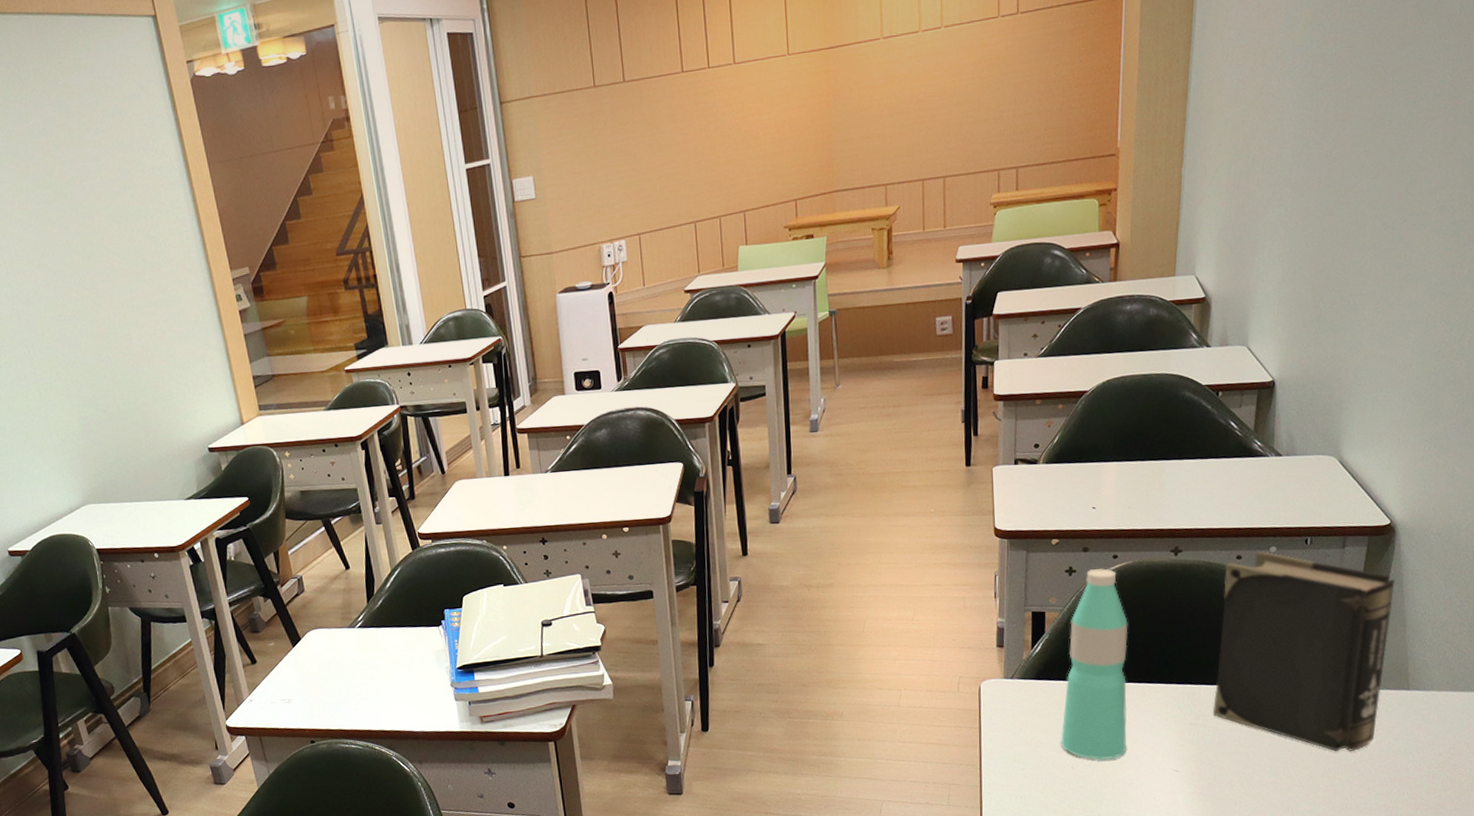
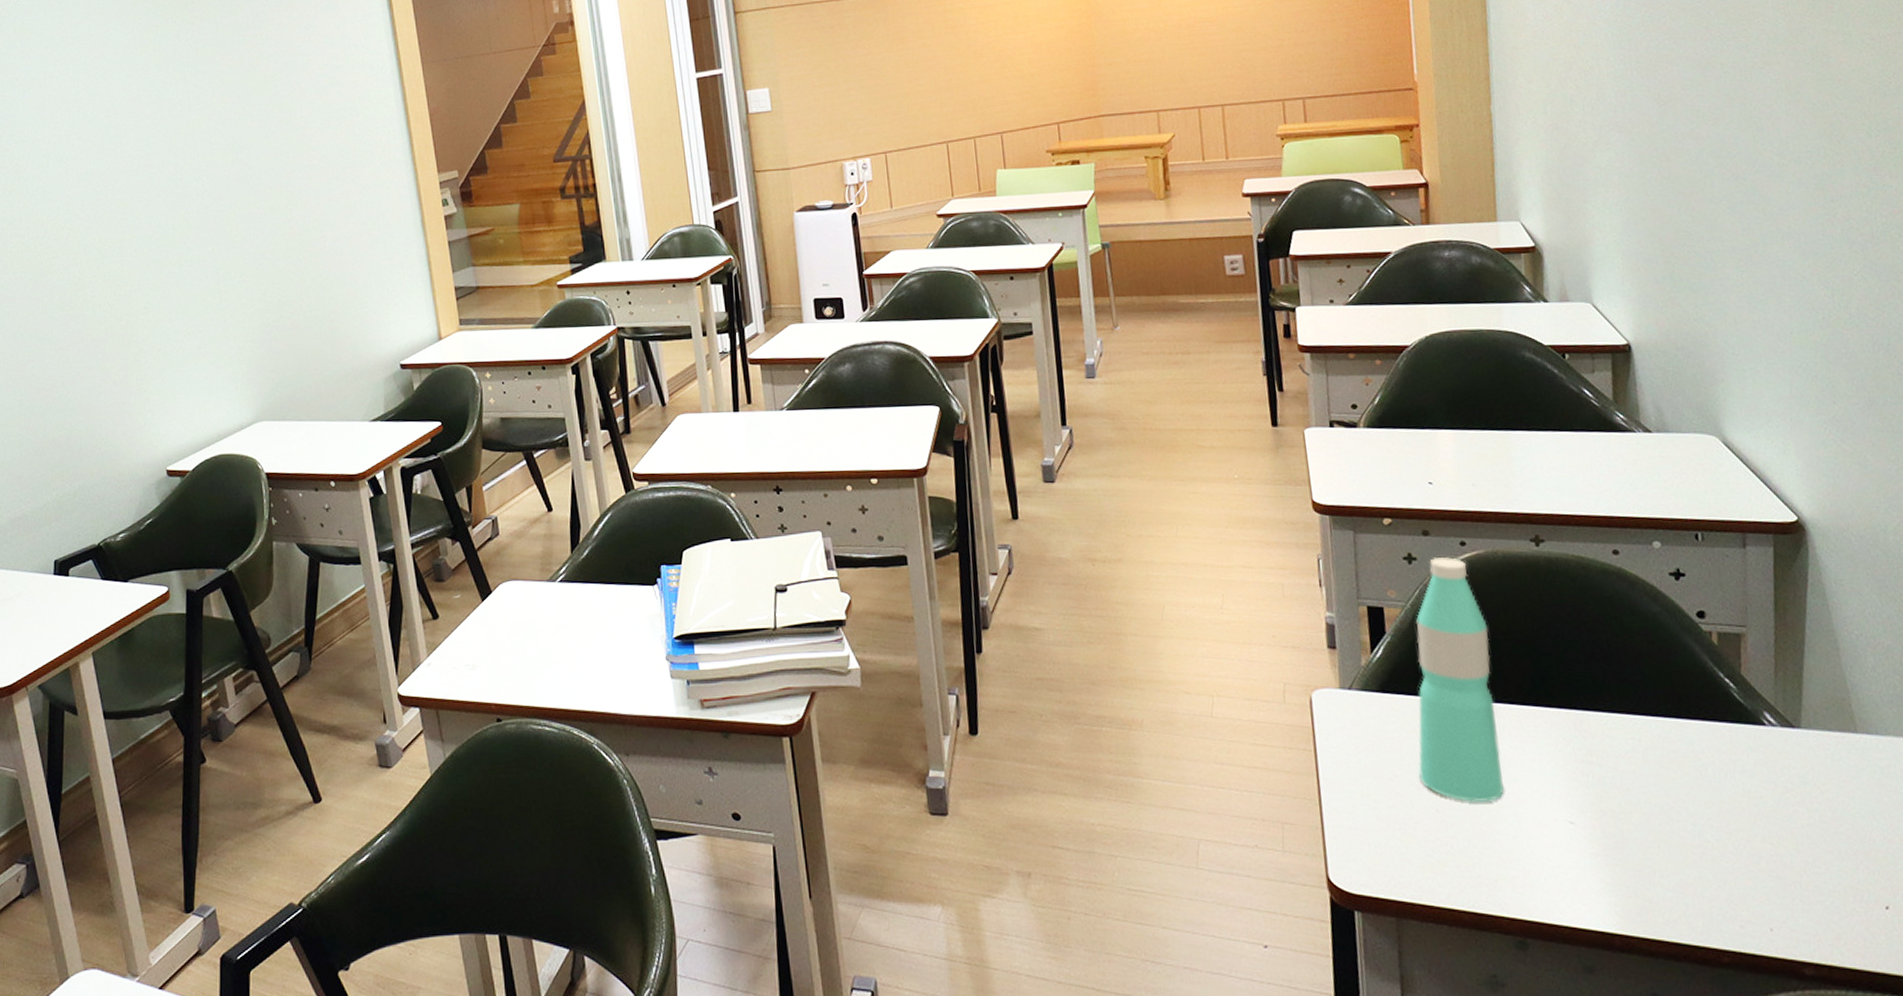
book: present [1212,551,1395,751] -> none [1599,547,1823,810]

